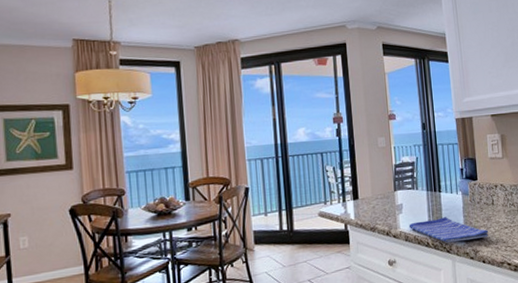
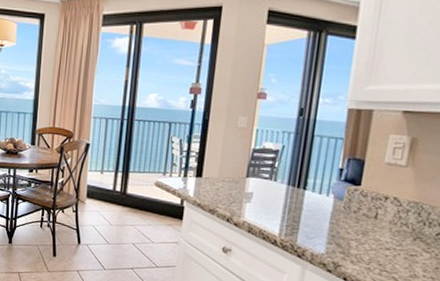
dish towel: present [408,217,489,243] -> none [255,215,361,253]

